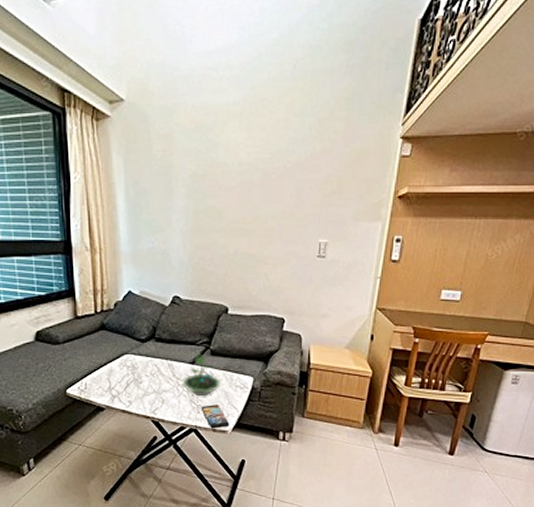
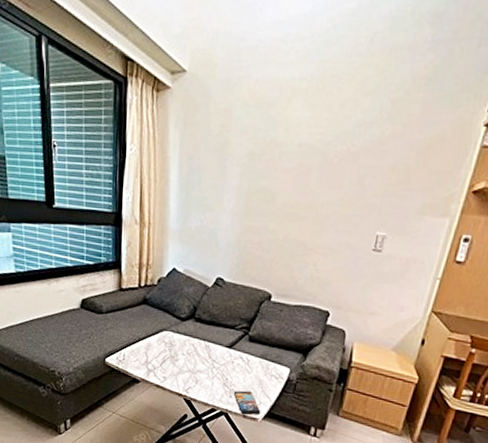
terrarium: present [182,353,221,397] -> none [217,338,256,382]

